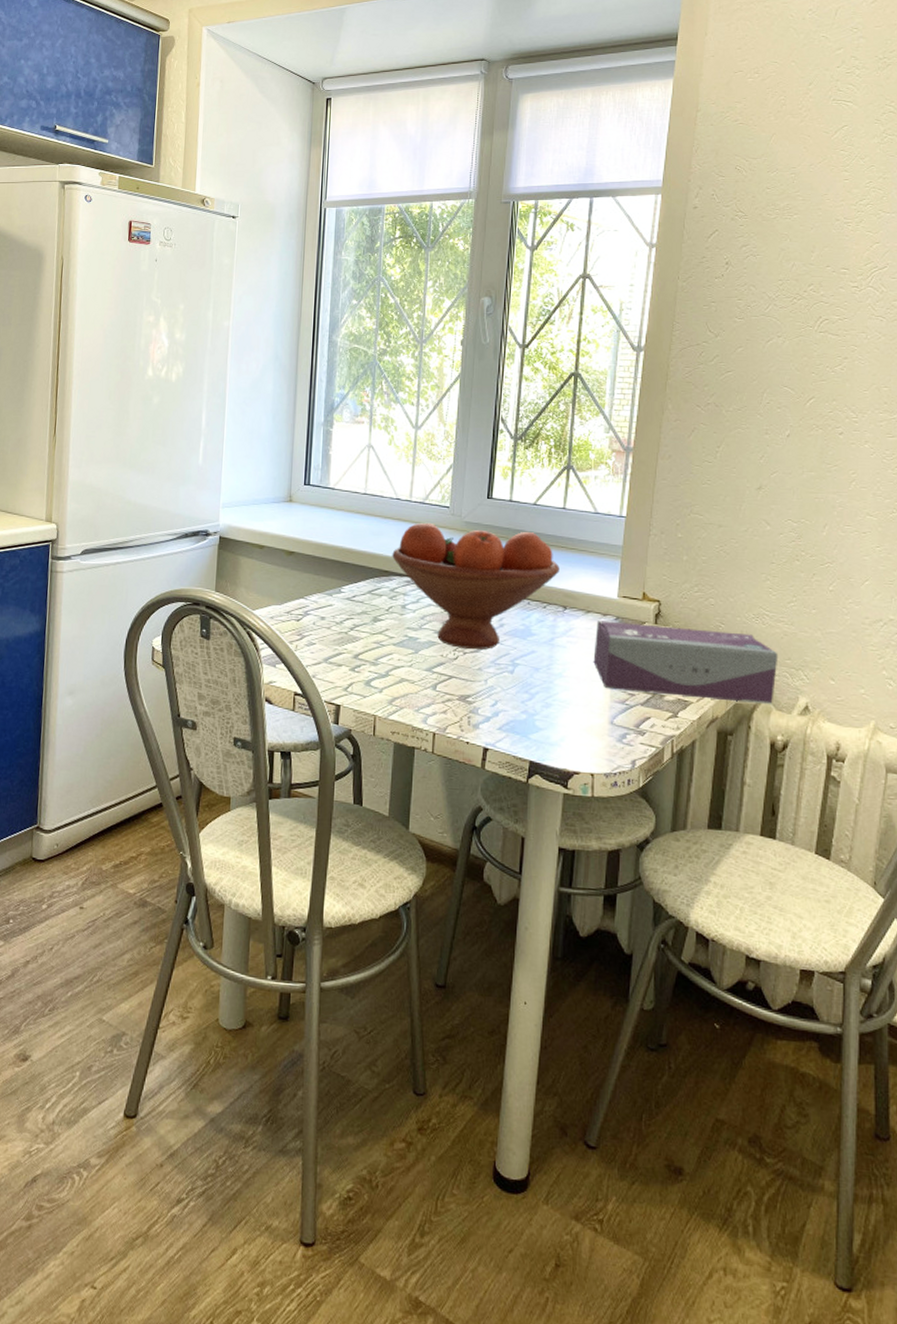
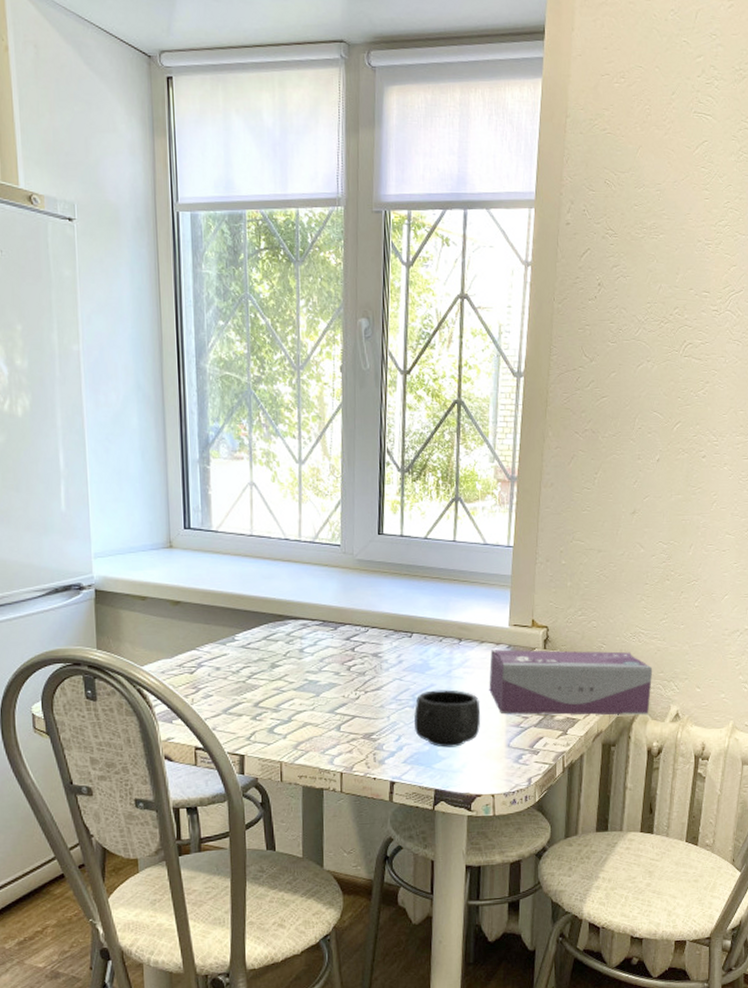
fruit bowl: present [392,522,560,650] -> none [285,562,453,688]
mug: none [512,657,583,719] -> present [414,690,481,748]

